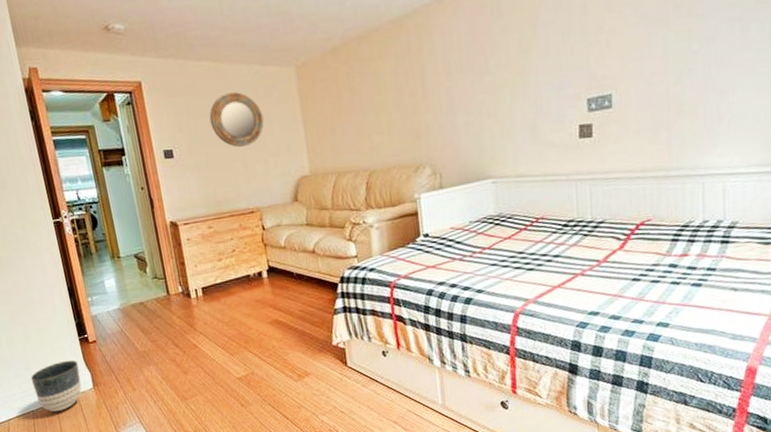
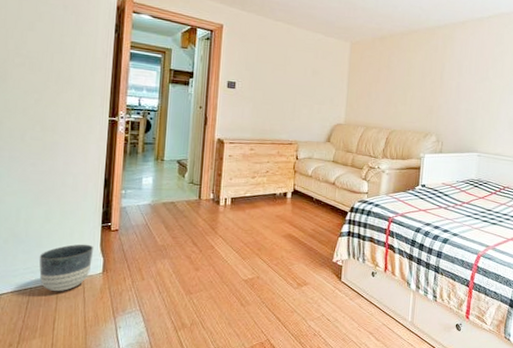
home mirror: present [209,92,264,147] -> none [273,49,317,92]

